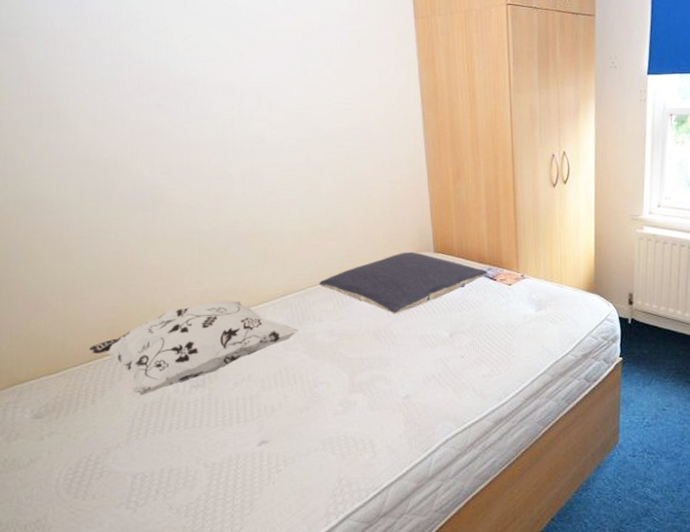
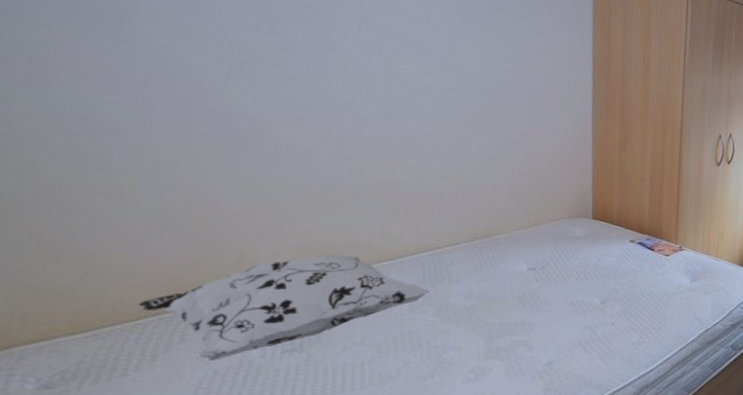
pillow: present [318,251,488,315] -> none [458,216,647,279]

